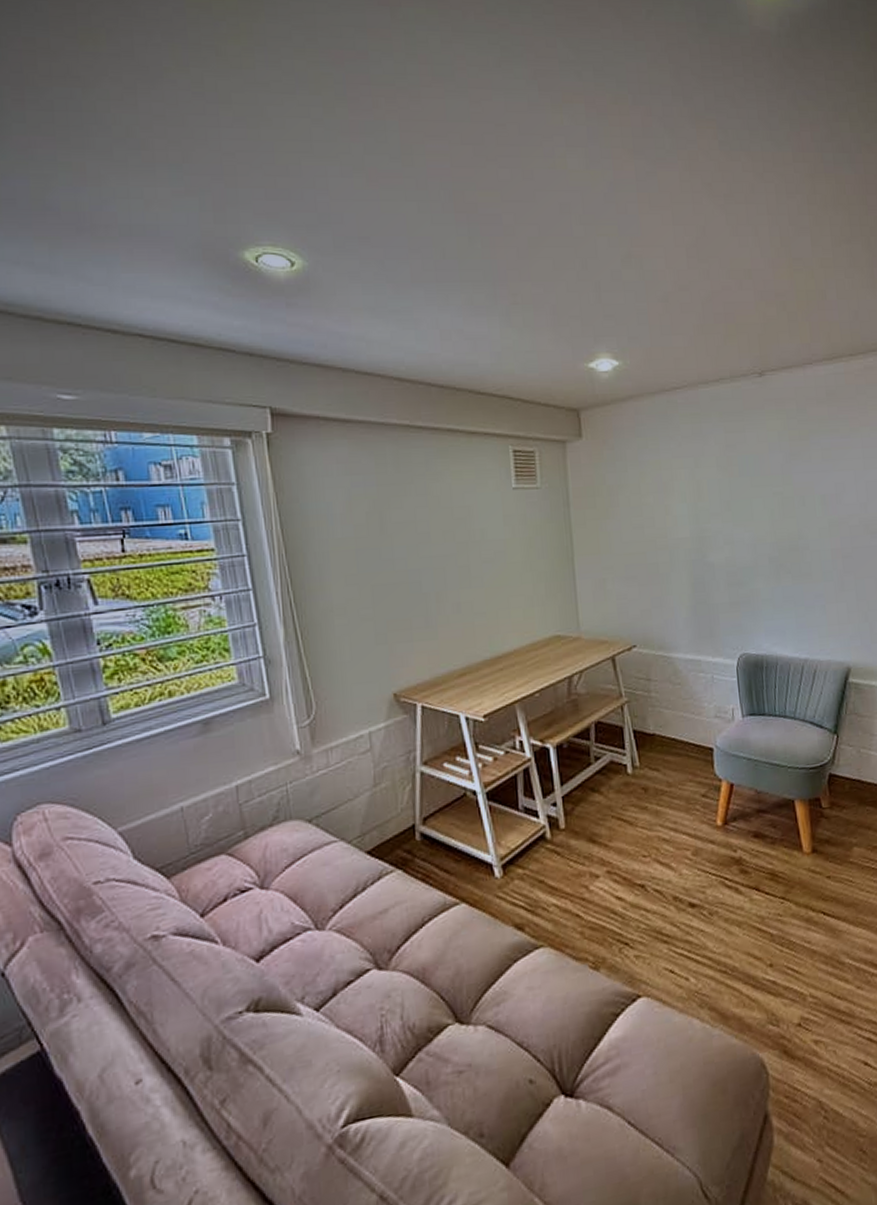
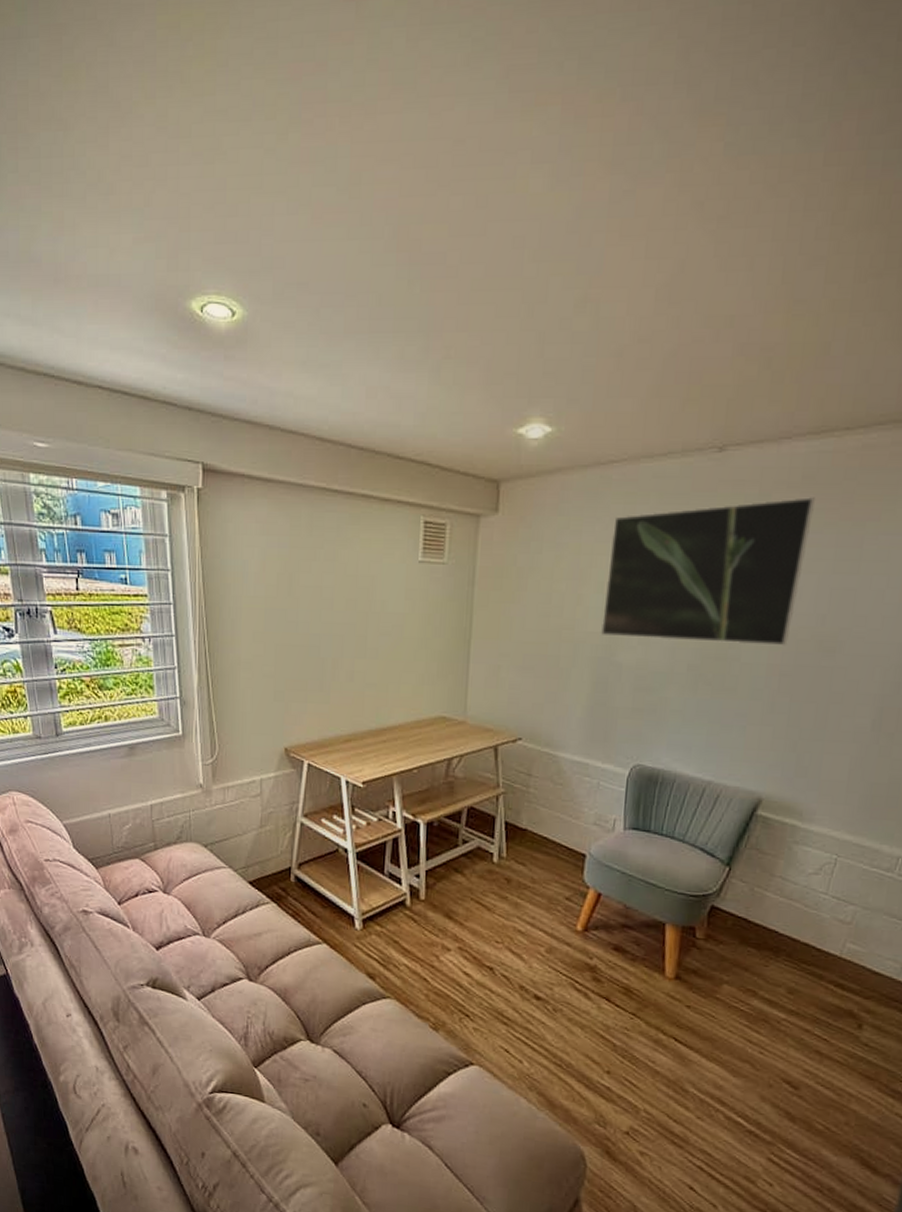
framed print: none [685,409,843,540] -> present [600,497,815,646]

